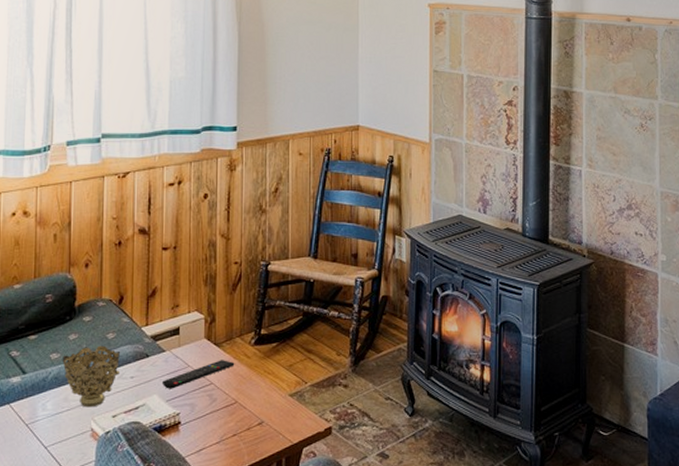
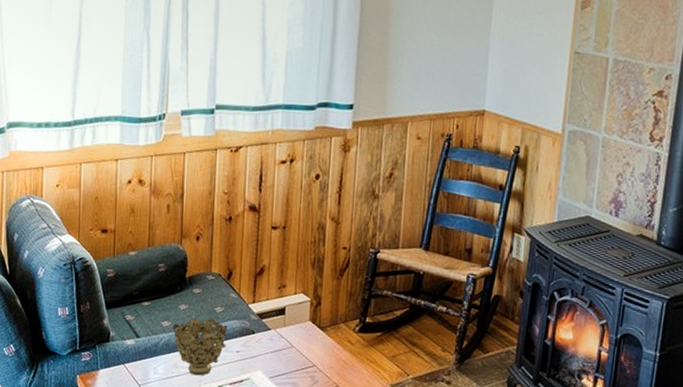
remote control: present [163,360,235,389] -> none [267,343,338,367]

